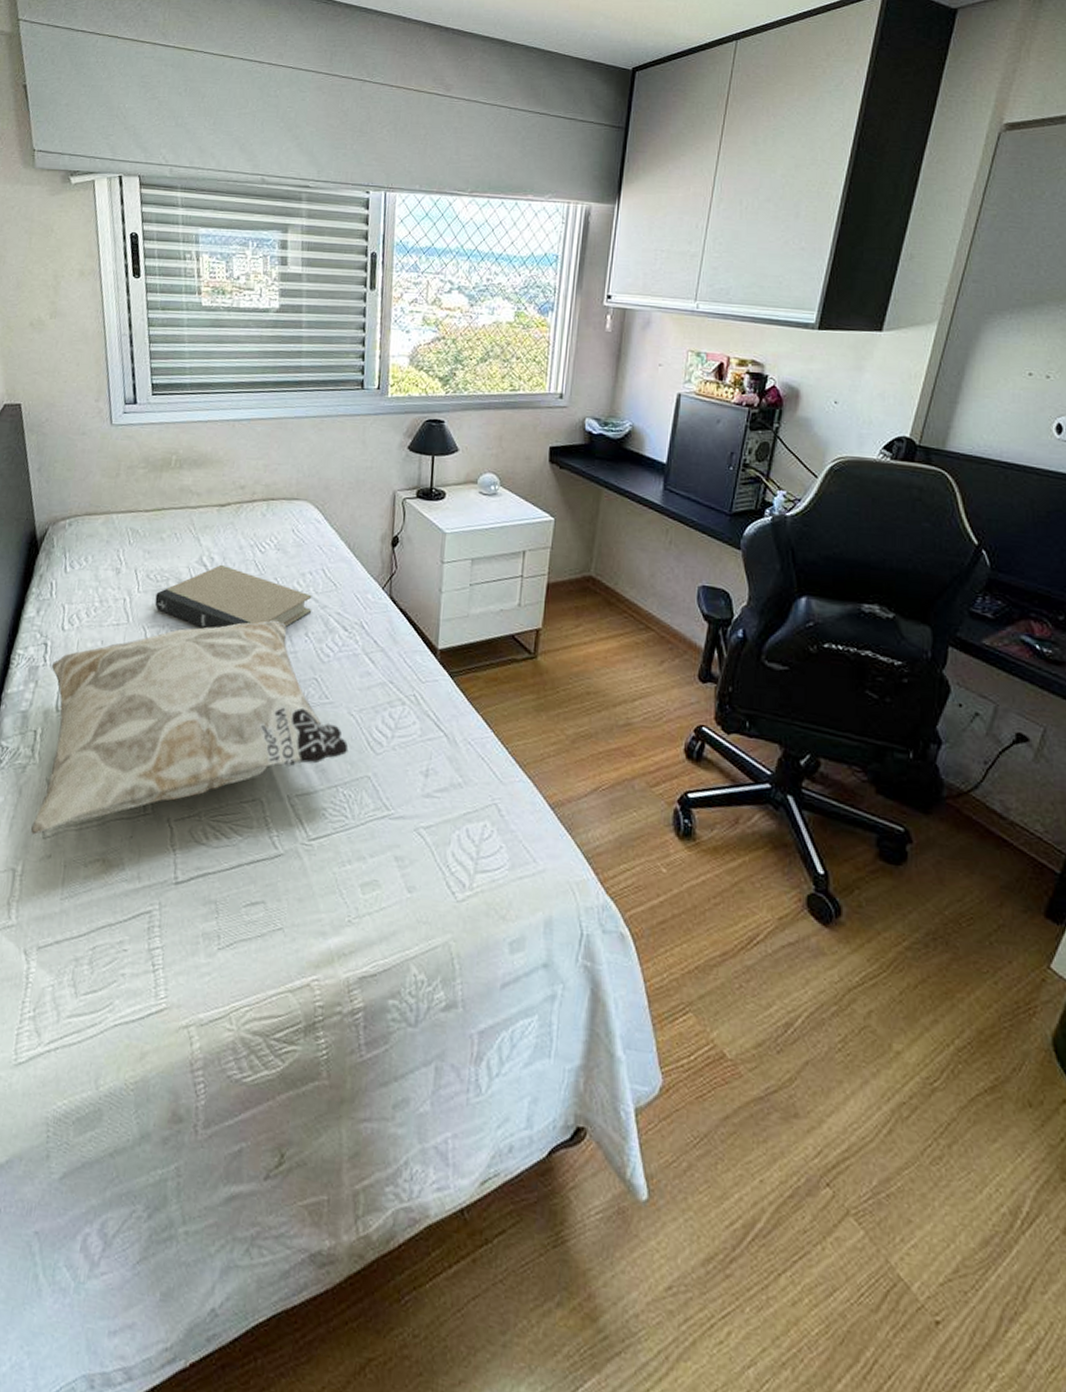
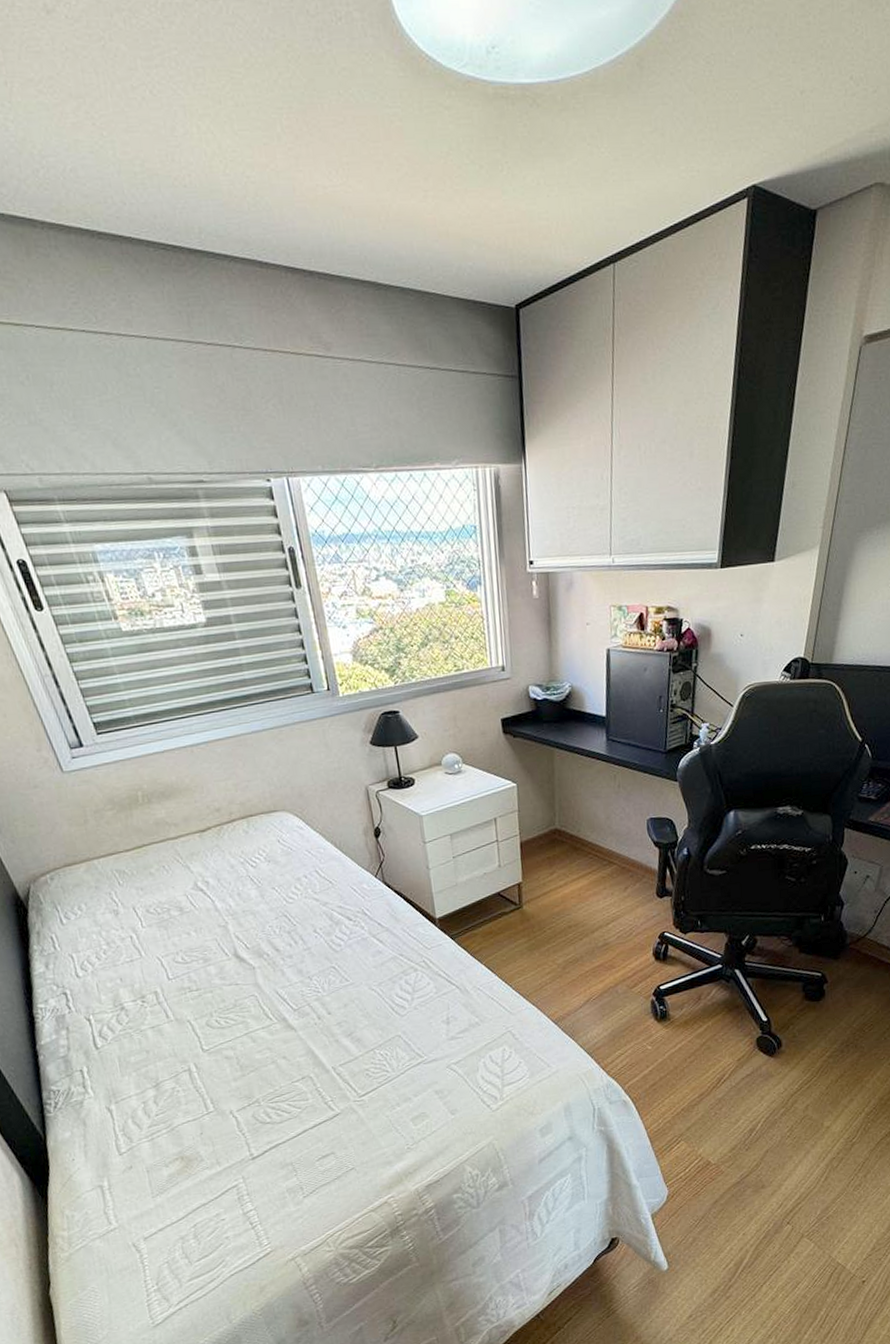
decorative pillow: present [30,620,349,835] -> none [77,924,377,1155]
book: present [155,564,312,630] -> none [160,885,315,947]

